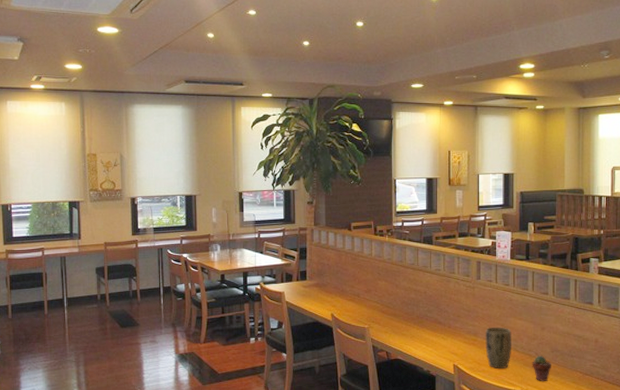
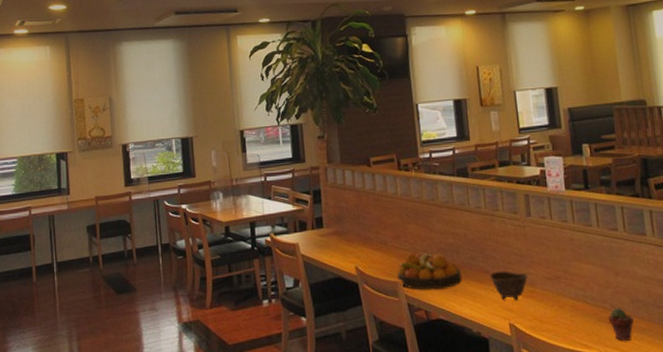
fruit bowl: none [366,304,419,334] -> present [397,252,462,290]
bowl: none [442,322,472,347] -> present [490,271,528,301]
plant pot: present [484,327,513,369] -> none [543,273,581,328]

